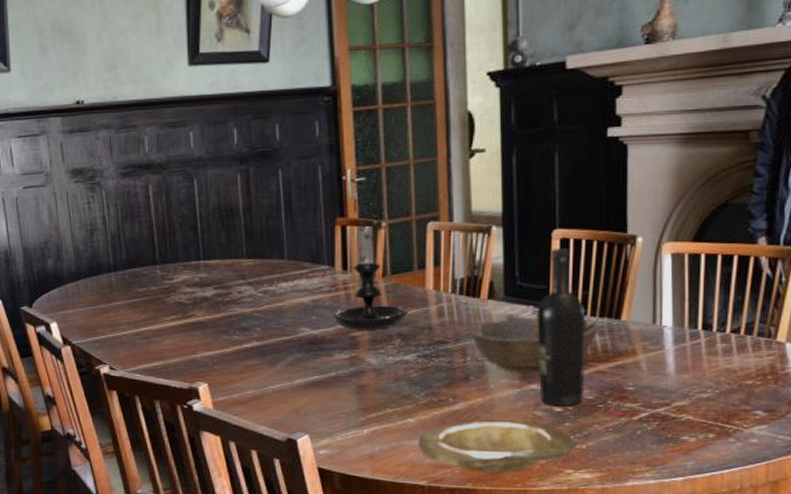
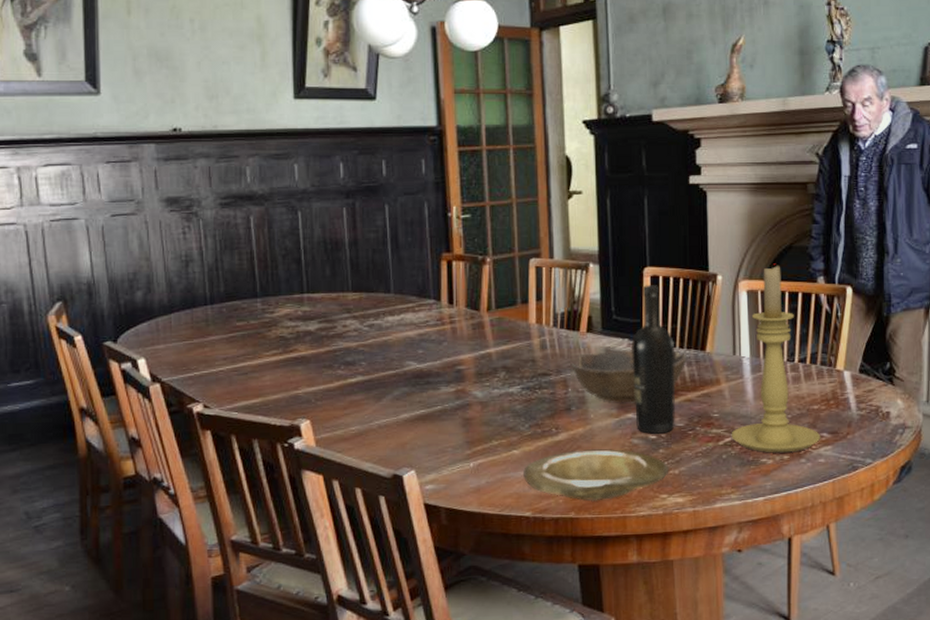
candle holder: present [333,220,410,330] -> none [440,255,514,363]
candle holder: none [647,223,754,431] -> present [731,263,821,453]

